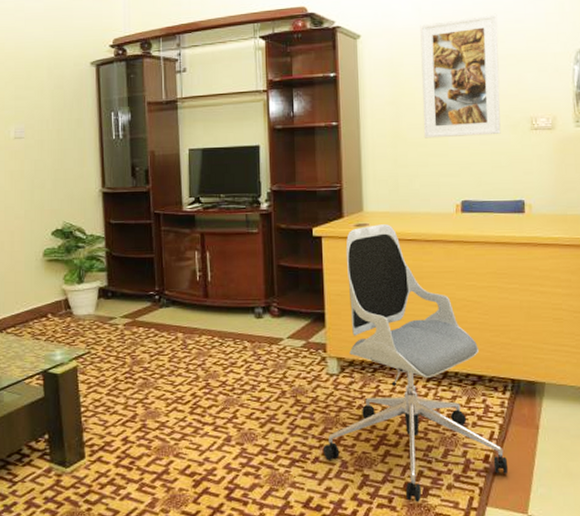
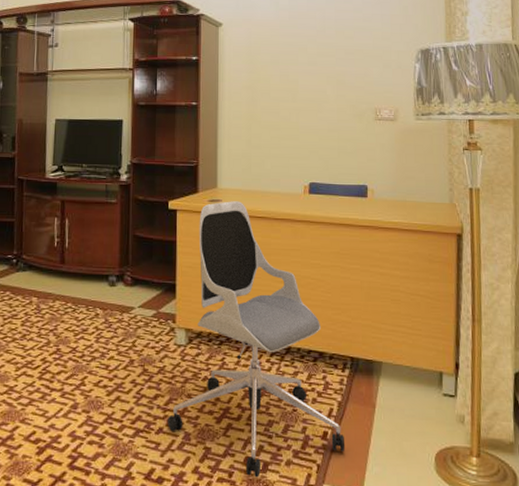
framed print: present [420,13,501,139] -> none [276,12,348,123]

